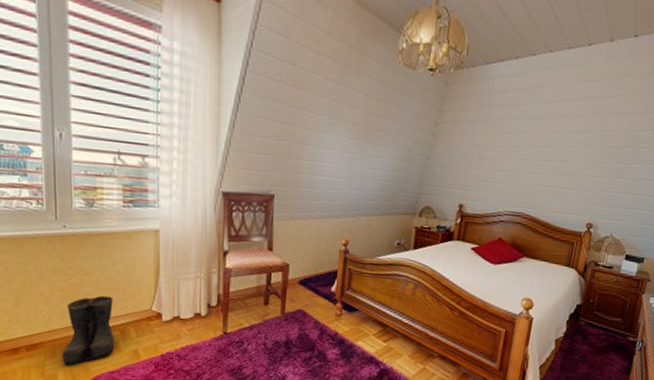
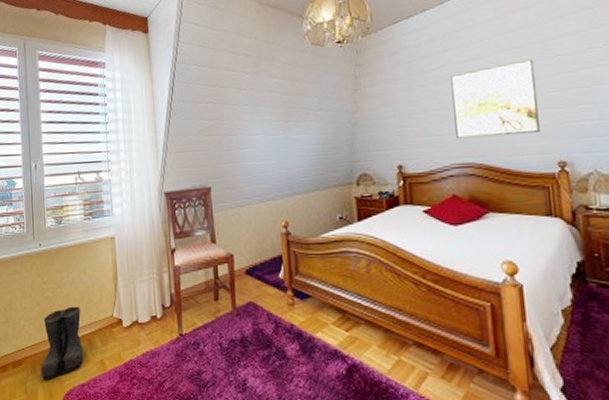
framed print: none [515,128,594,195] -> present [451,59,540,139]

